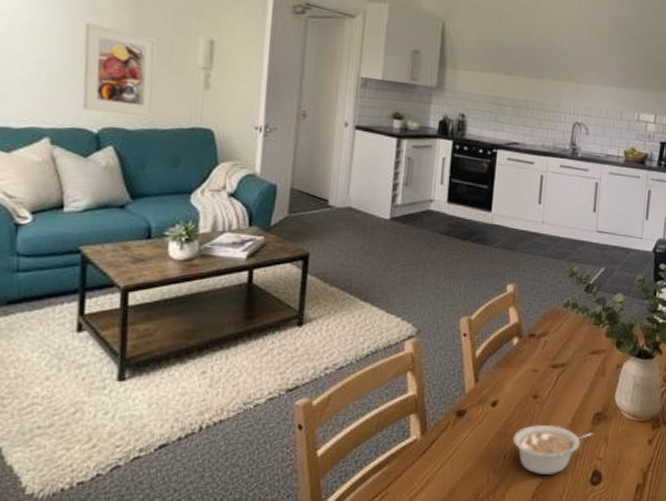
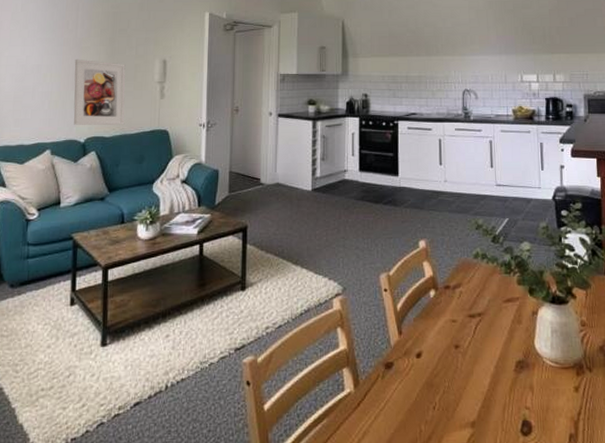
legume: present [512,424,594,476] -> none [440,374,518,426]

